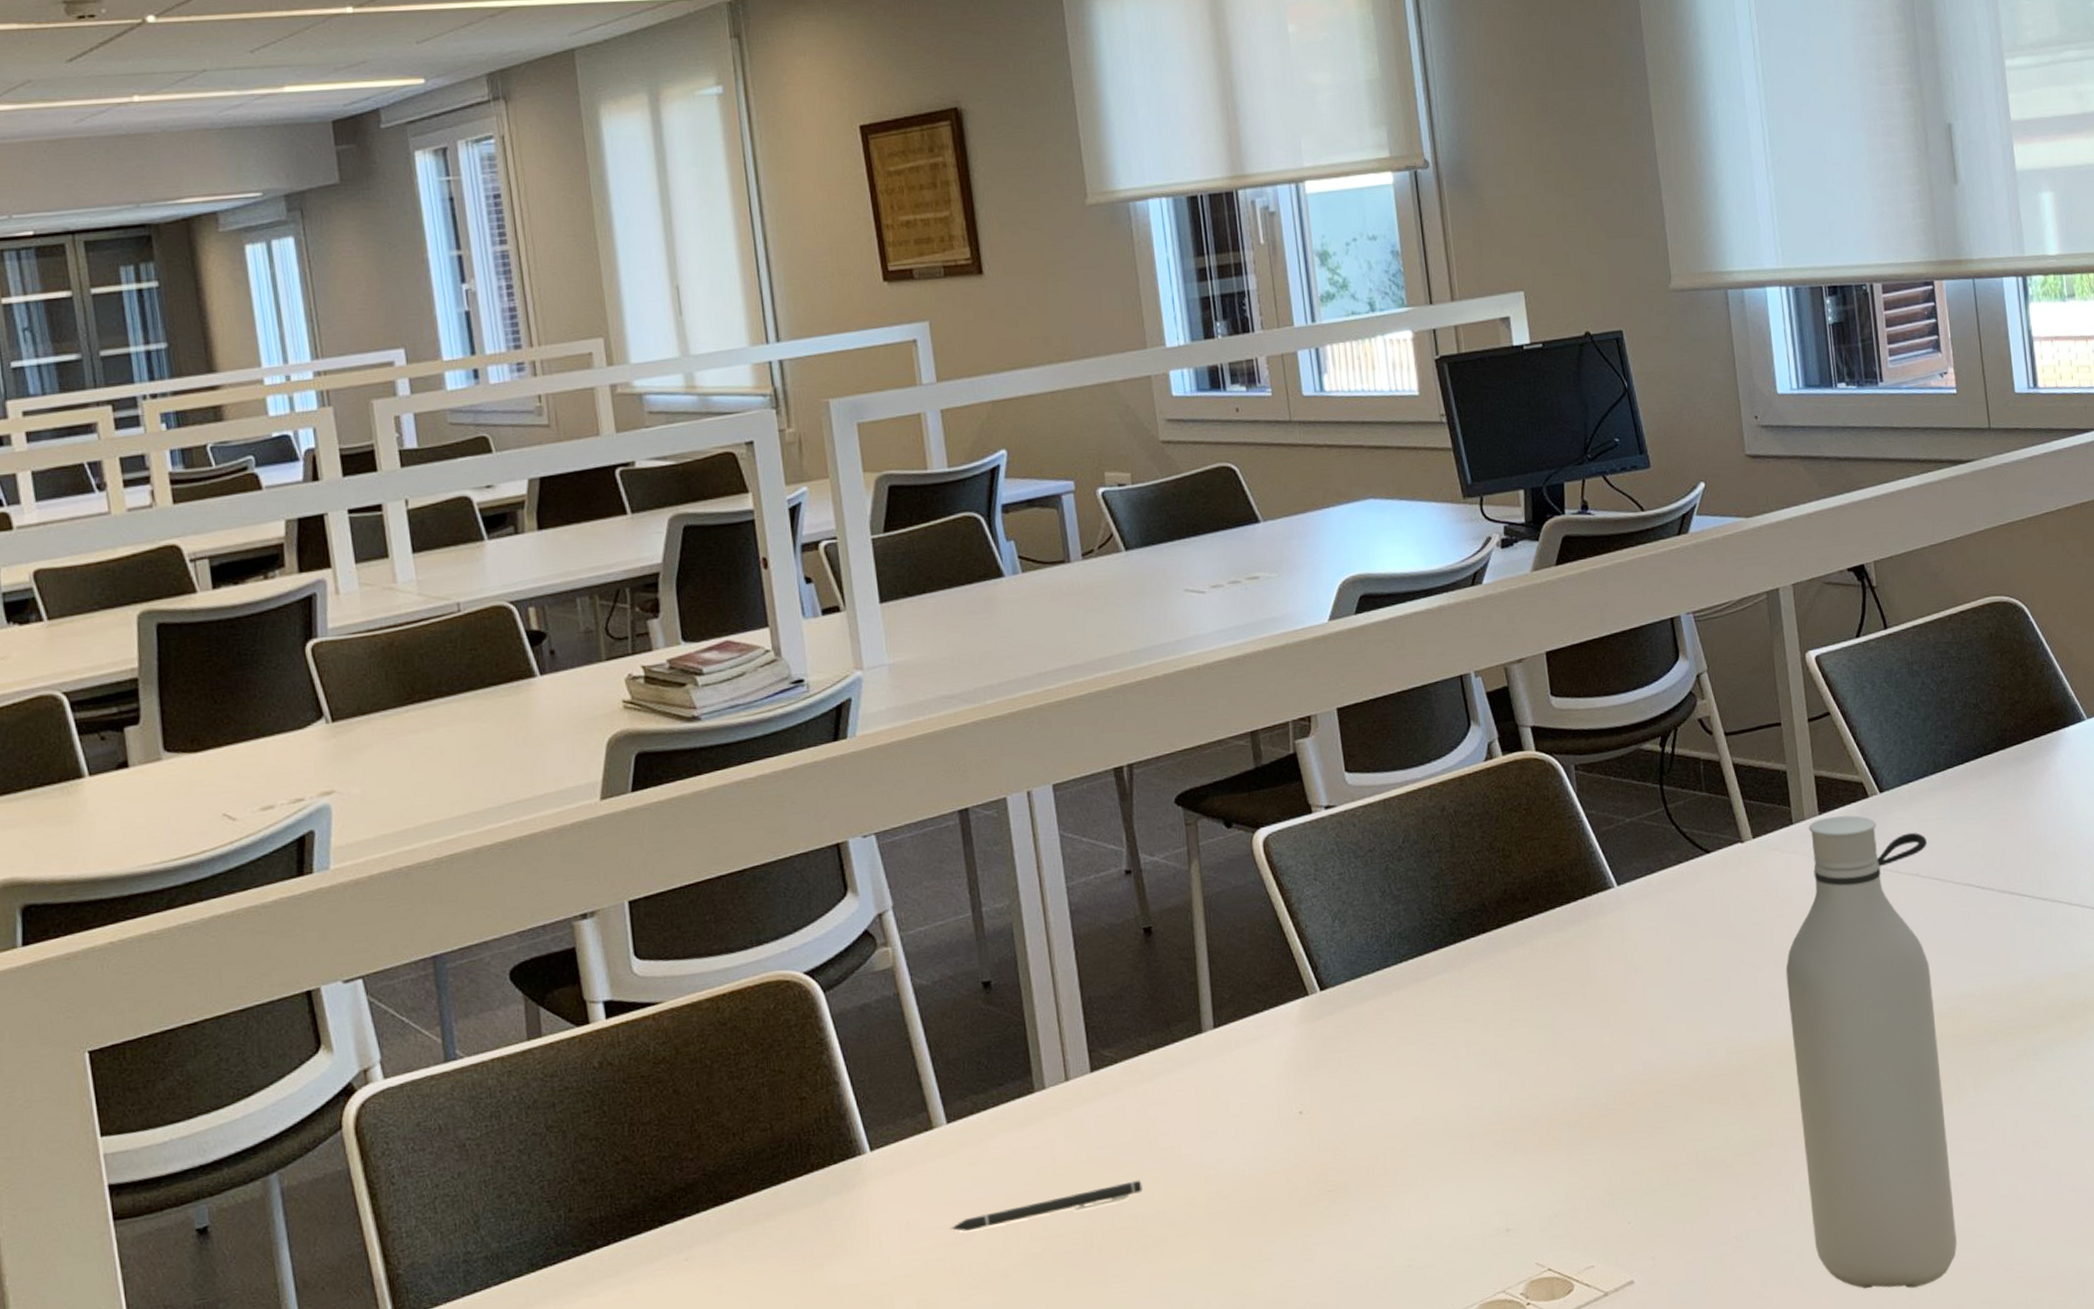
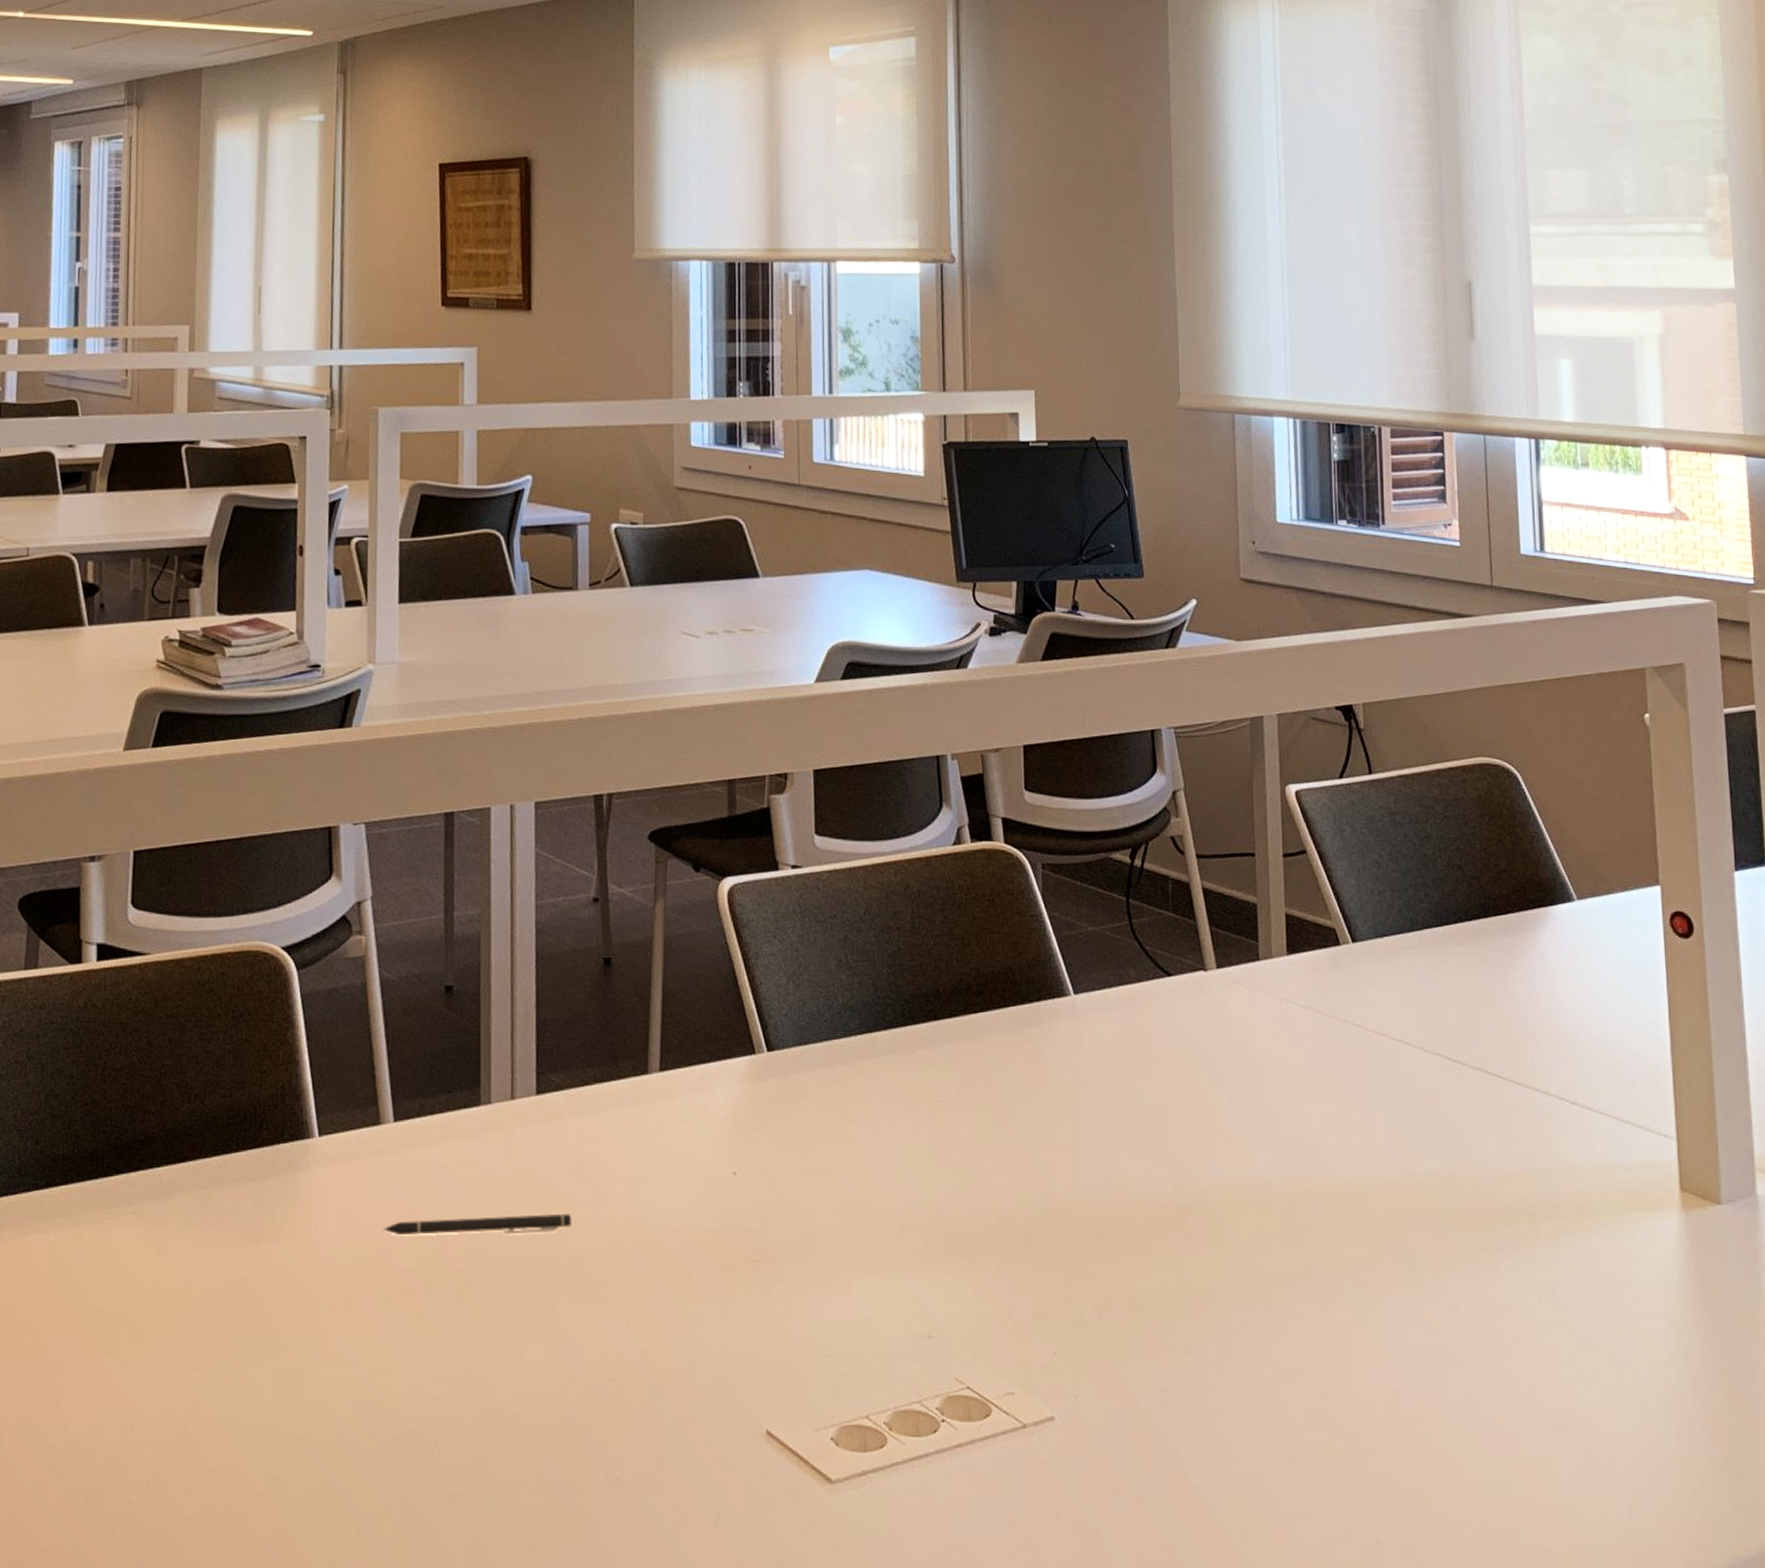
water bottle: present [1785,815,1957,1289] -> none [1240,959,1402,1484]

